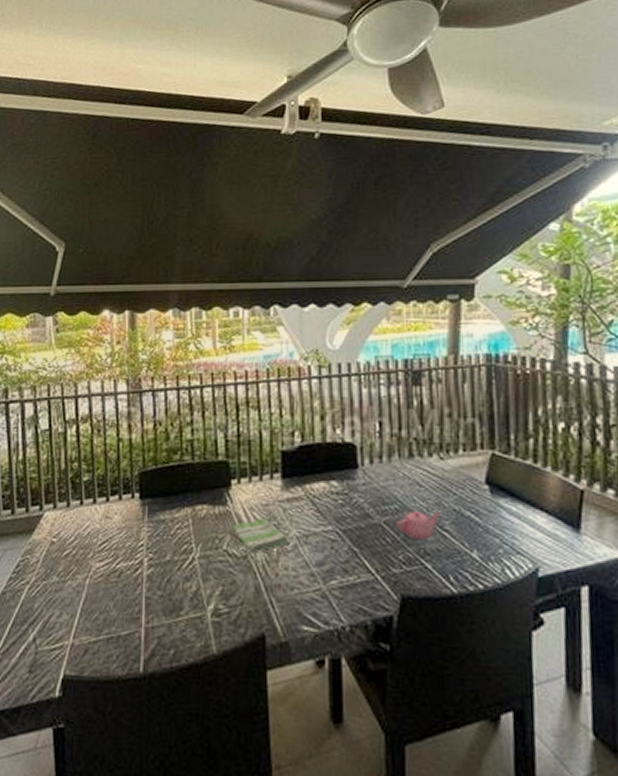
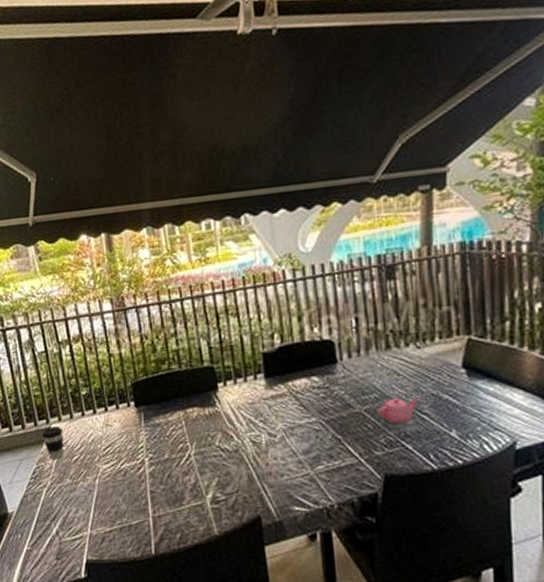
coffee cup: none [32,514,57,553] -> present [41,426,64,460]
dish towel: present [231,517,289,553] -> none [221,414,276,447]

